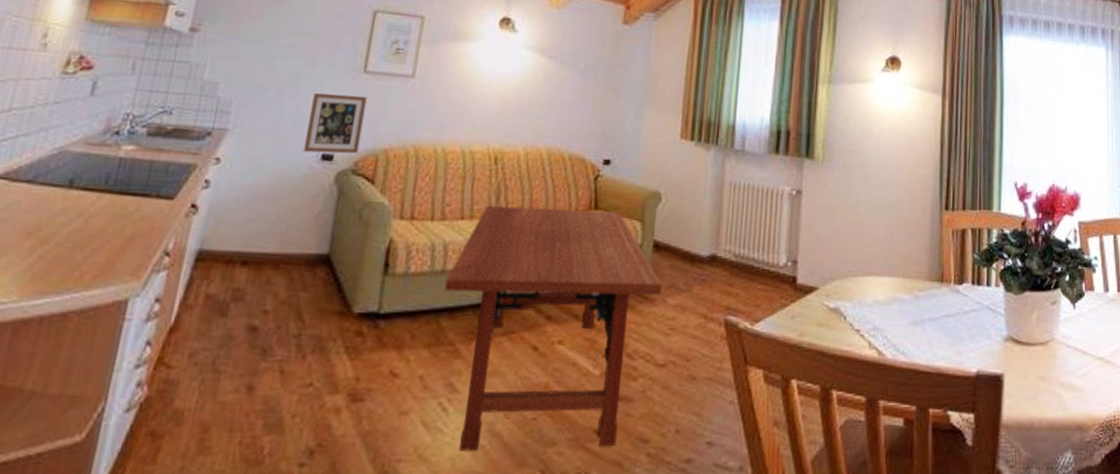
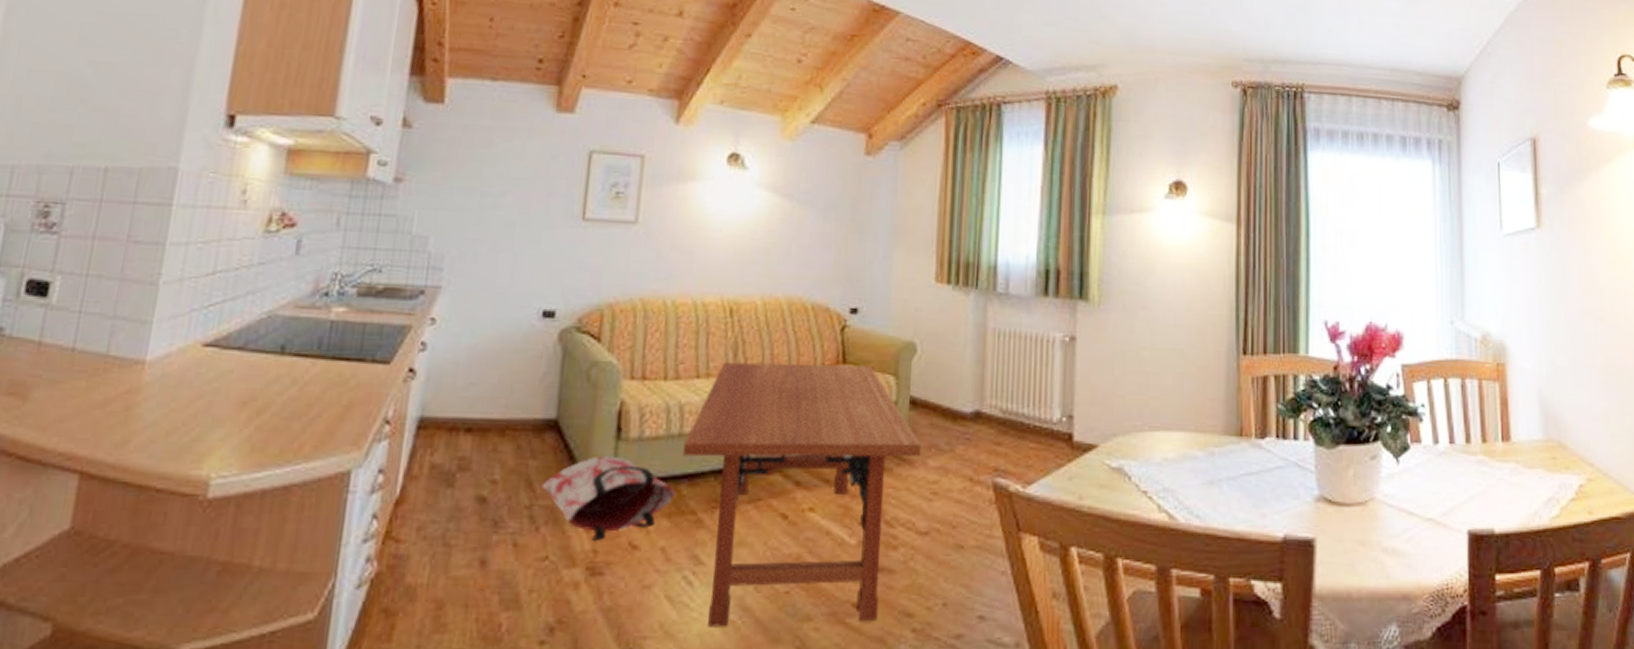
picture frame: present [304,93,367,154] -> none [523,244,588,310]
bag: none [310,289,437,369] -> present [541,456,677,541]

